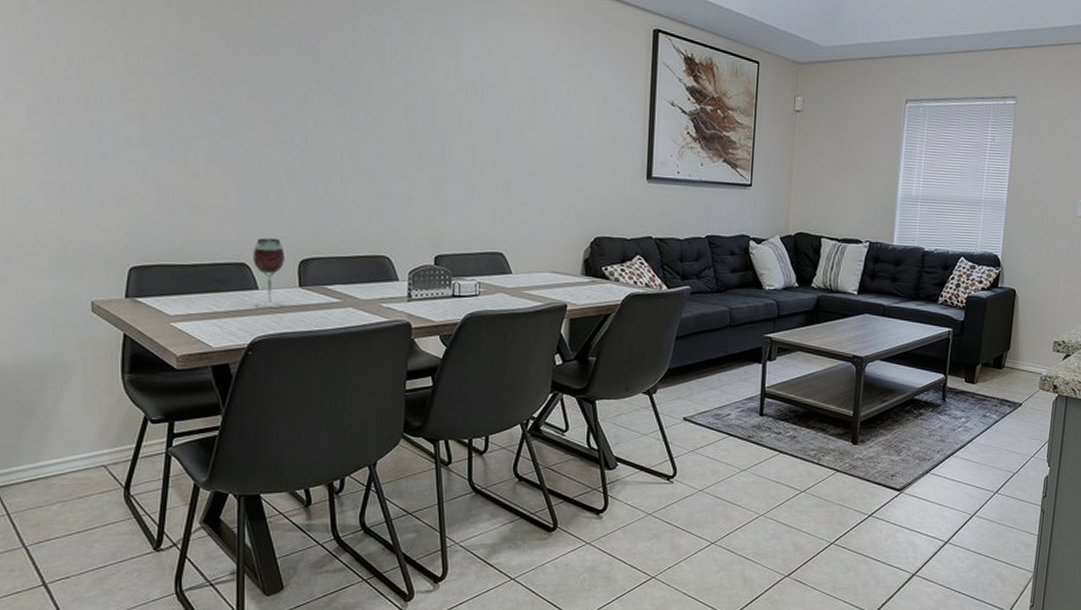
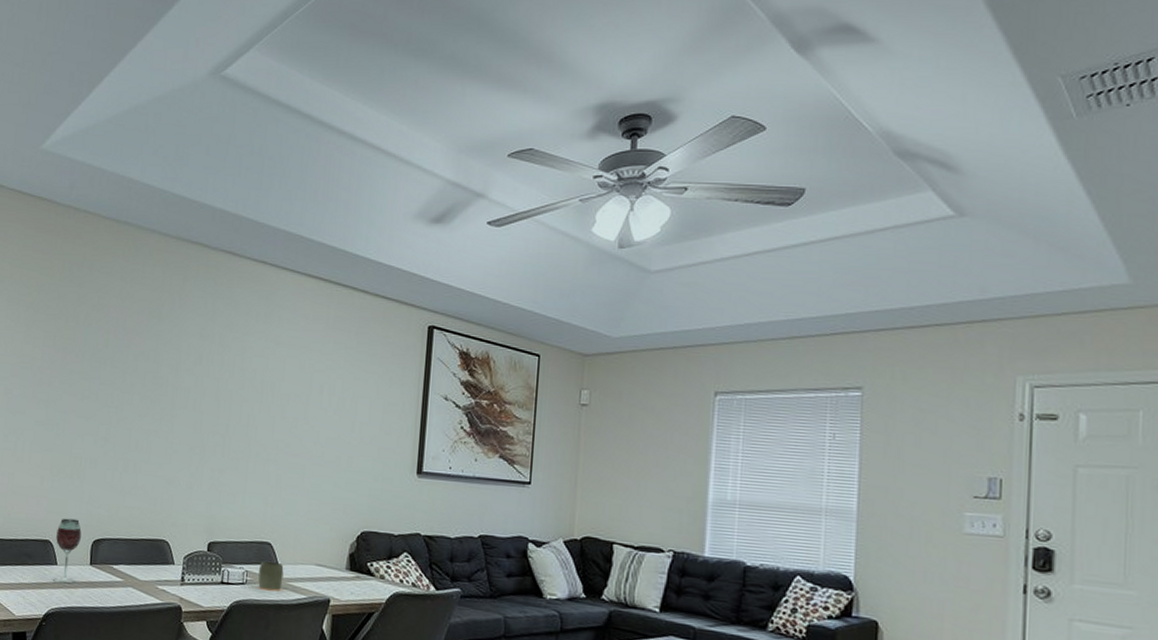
mug: none [492,272,518,301] -> present [258,562,284,591]

